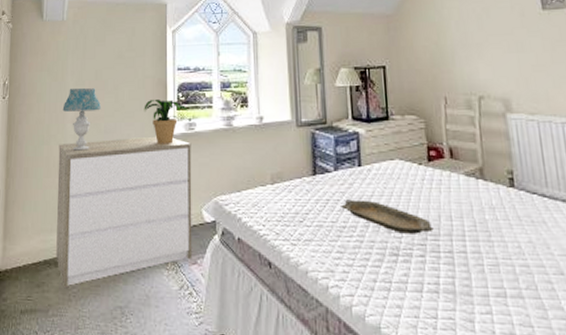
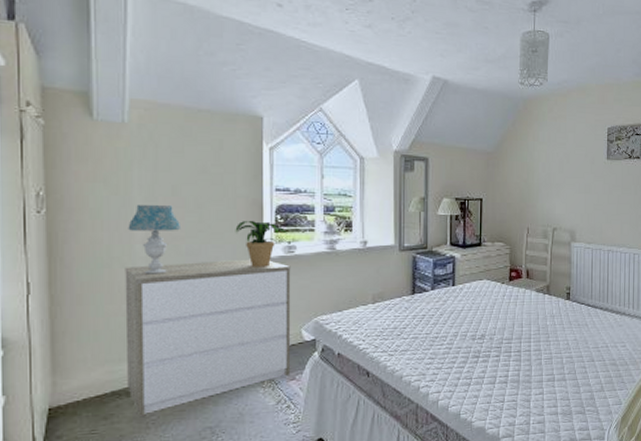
serving tray: present [341,199,434,234] -> none [435,314,508,340]

